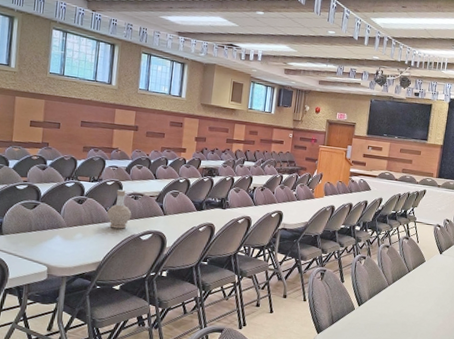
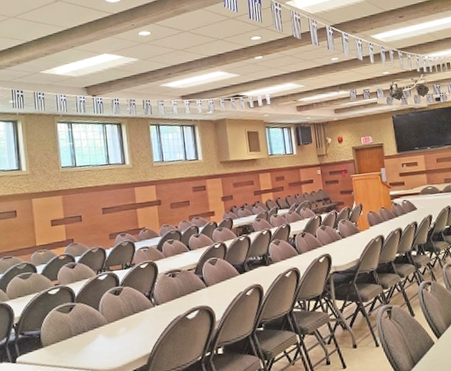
bottle: present [107,189,132,229] -> none [147,269,173,314]

